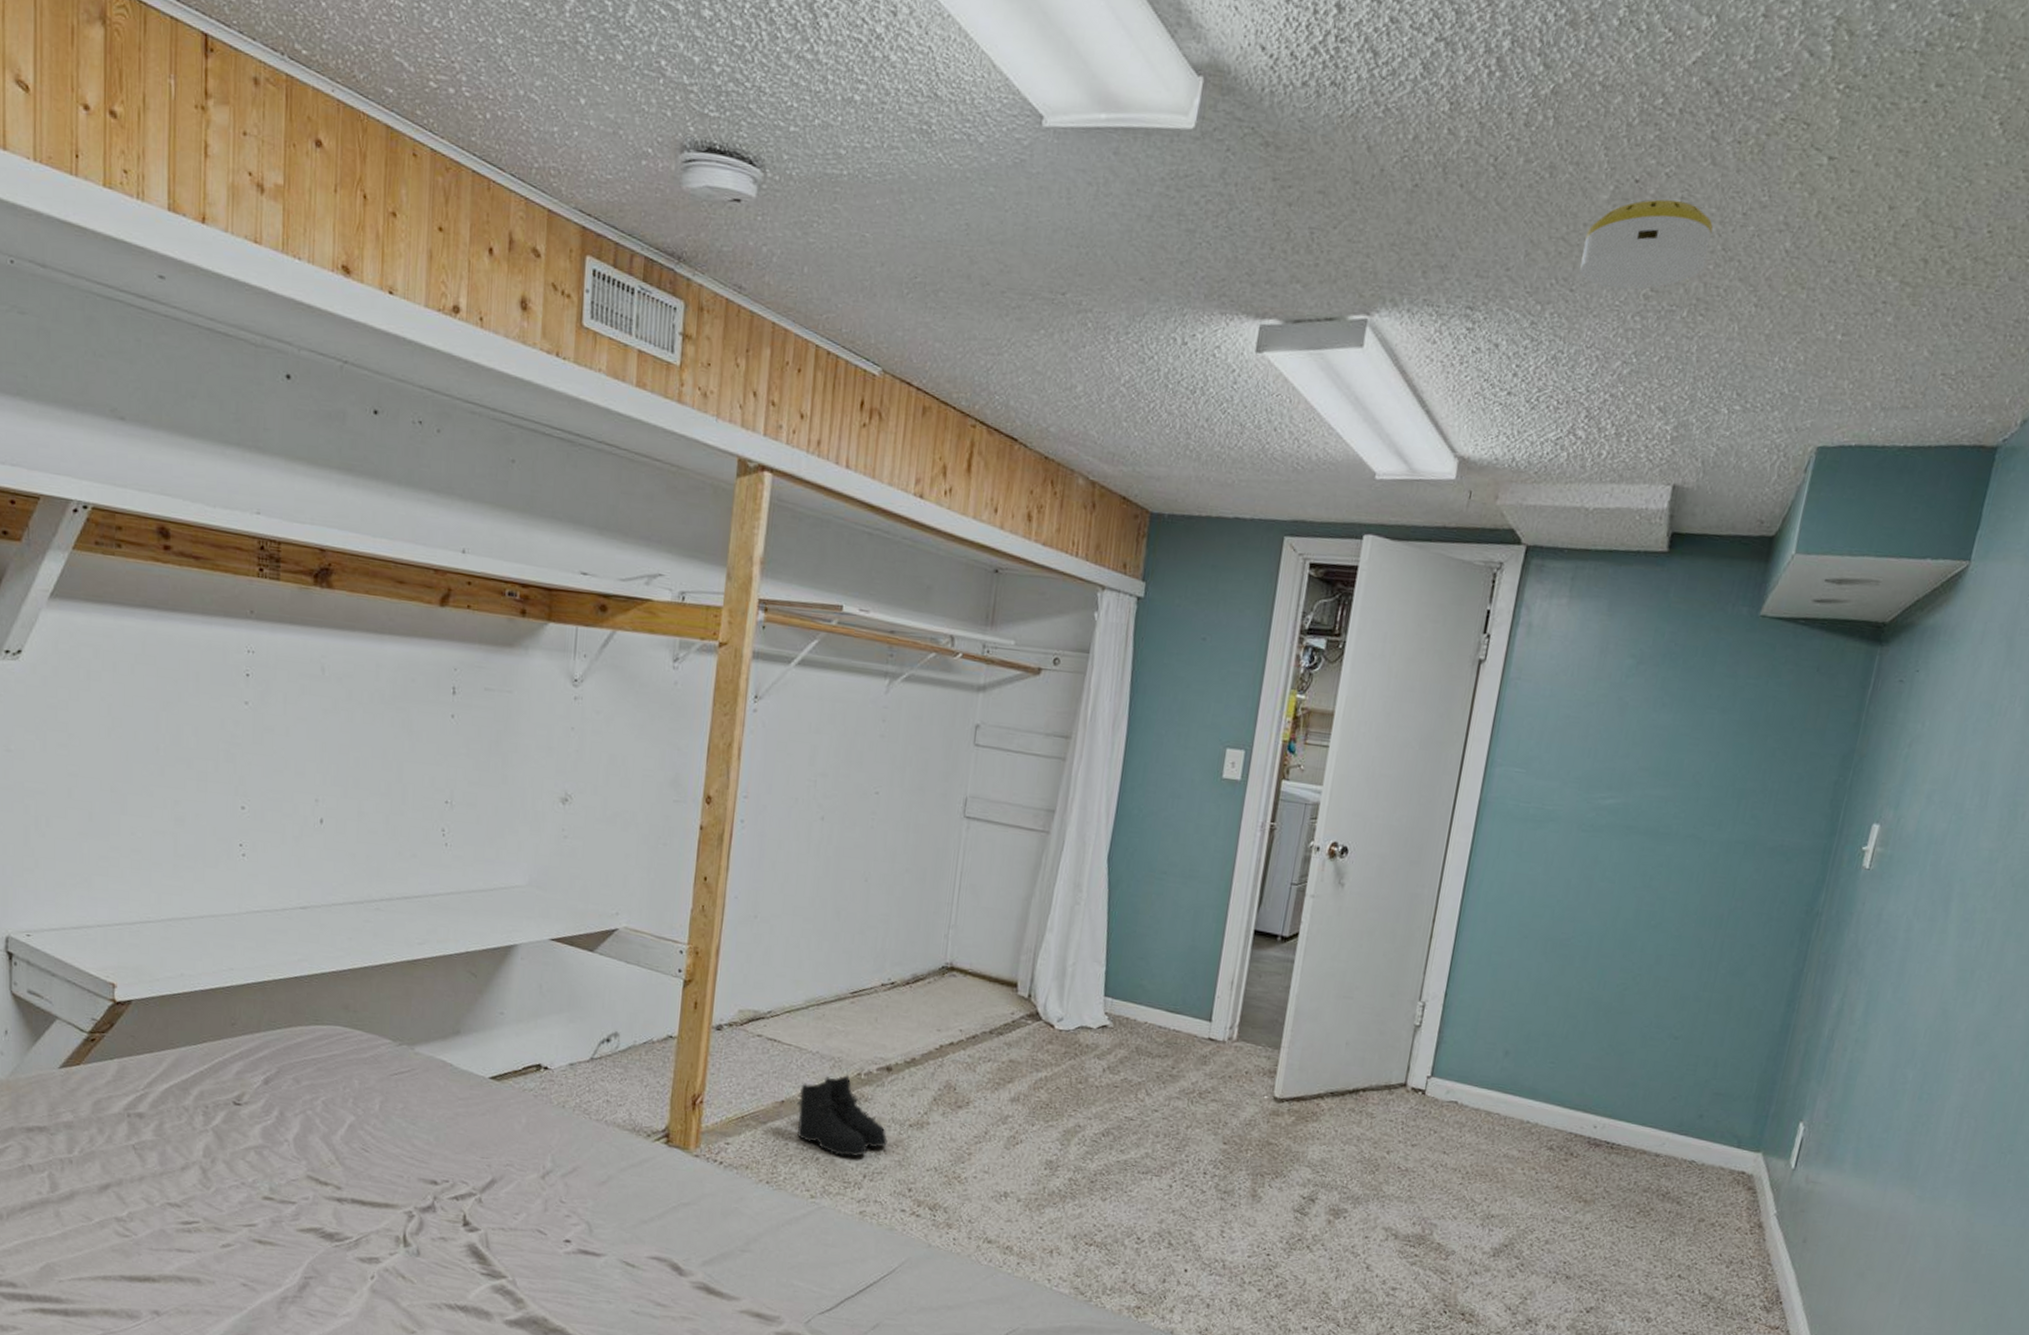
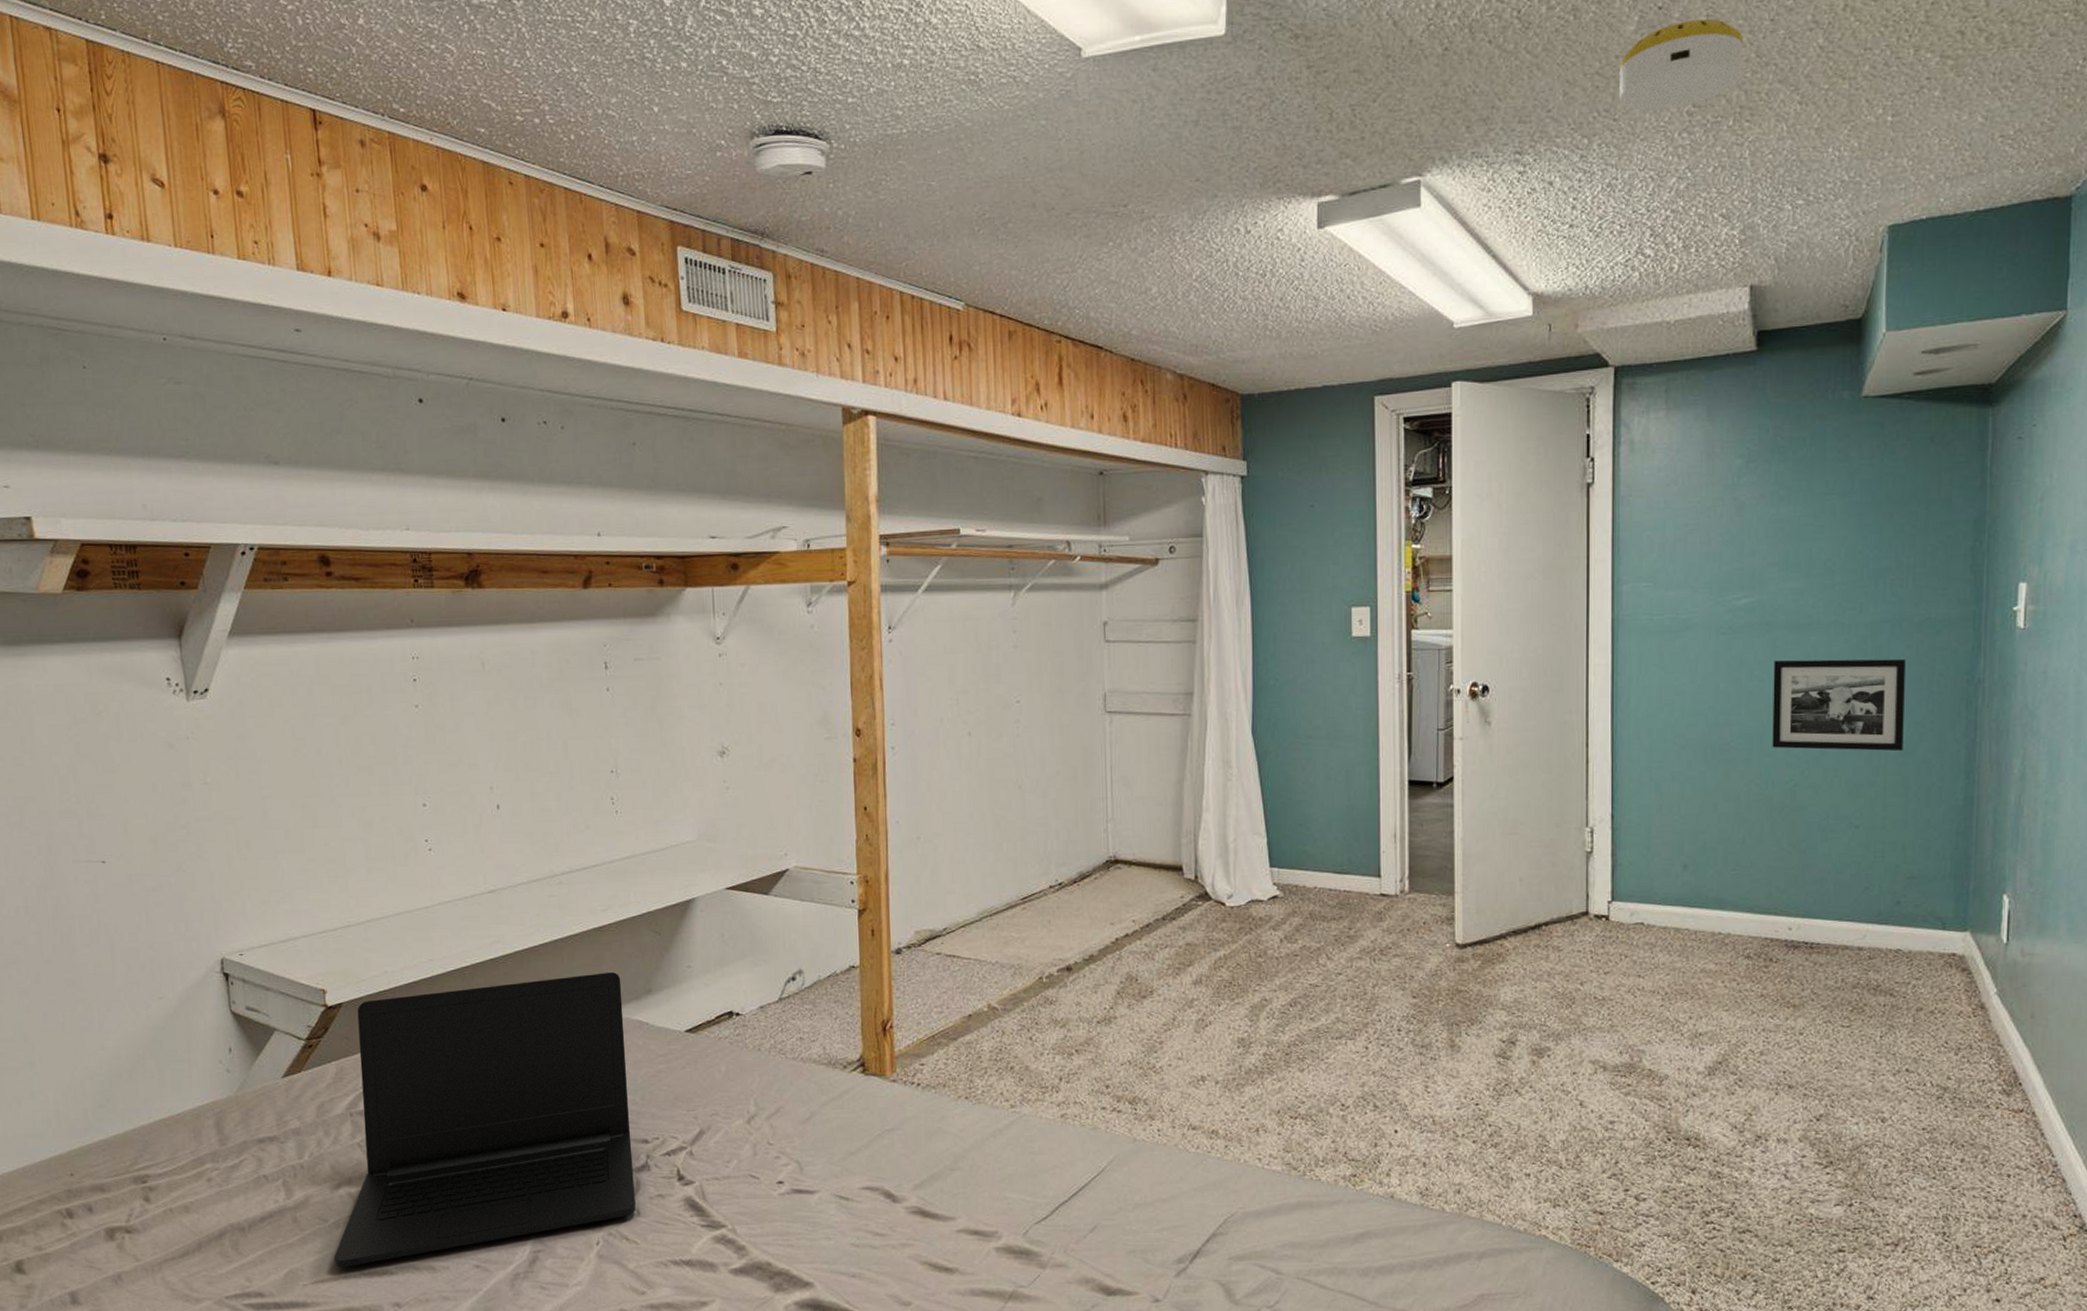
laptop: none [95,1001,429,1269] -> present [334,972,636,1268]
boots: present [797,1074,888,1158] -> none [984,979,1078,1062]
picture frame: none [1610,864,1752,971] -> present [1772,658,1906,752]

